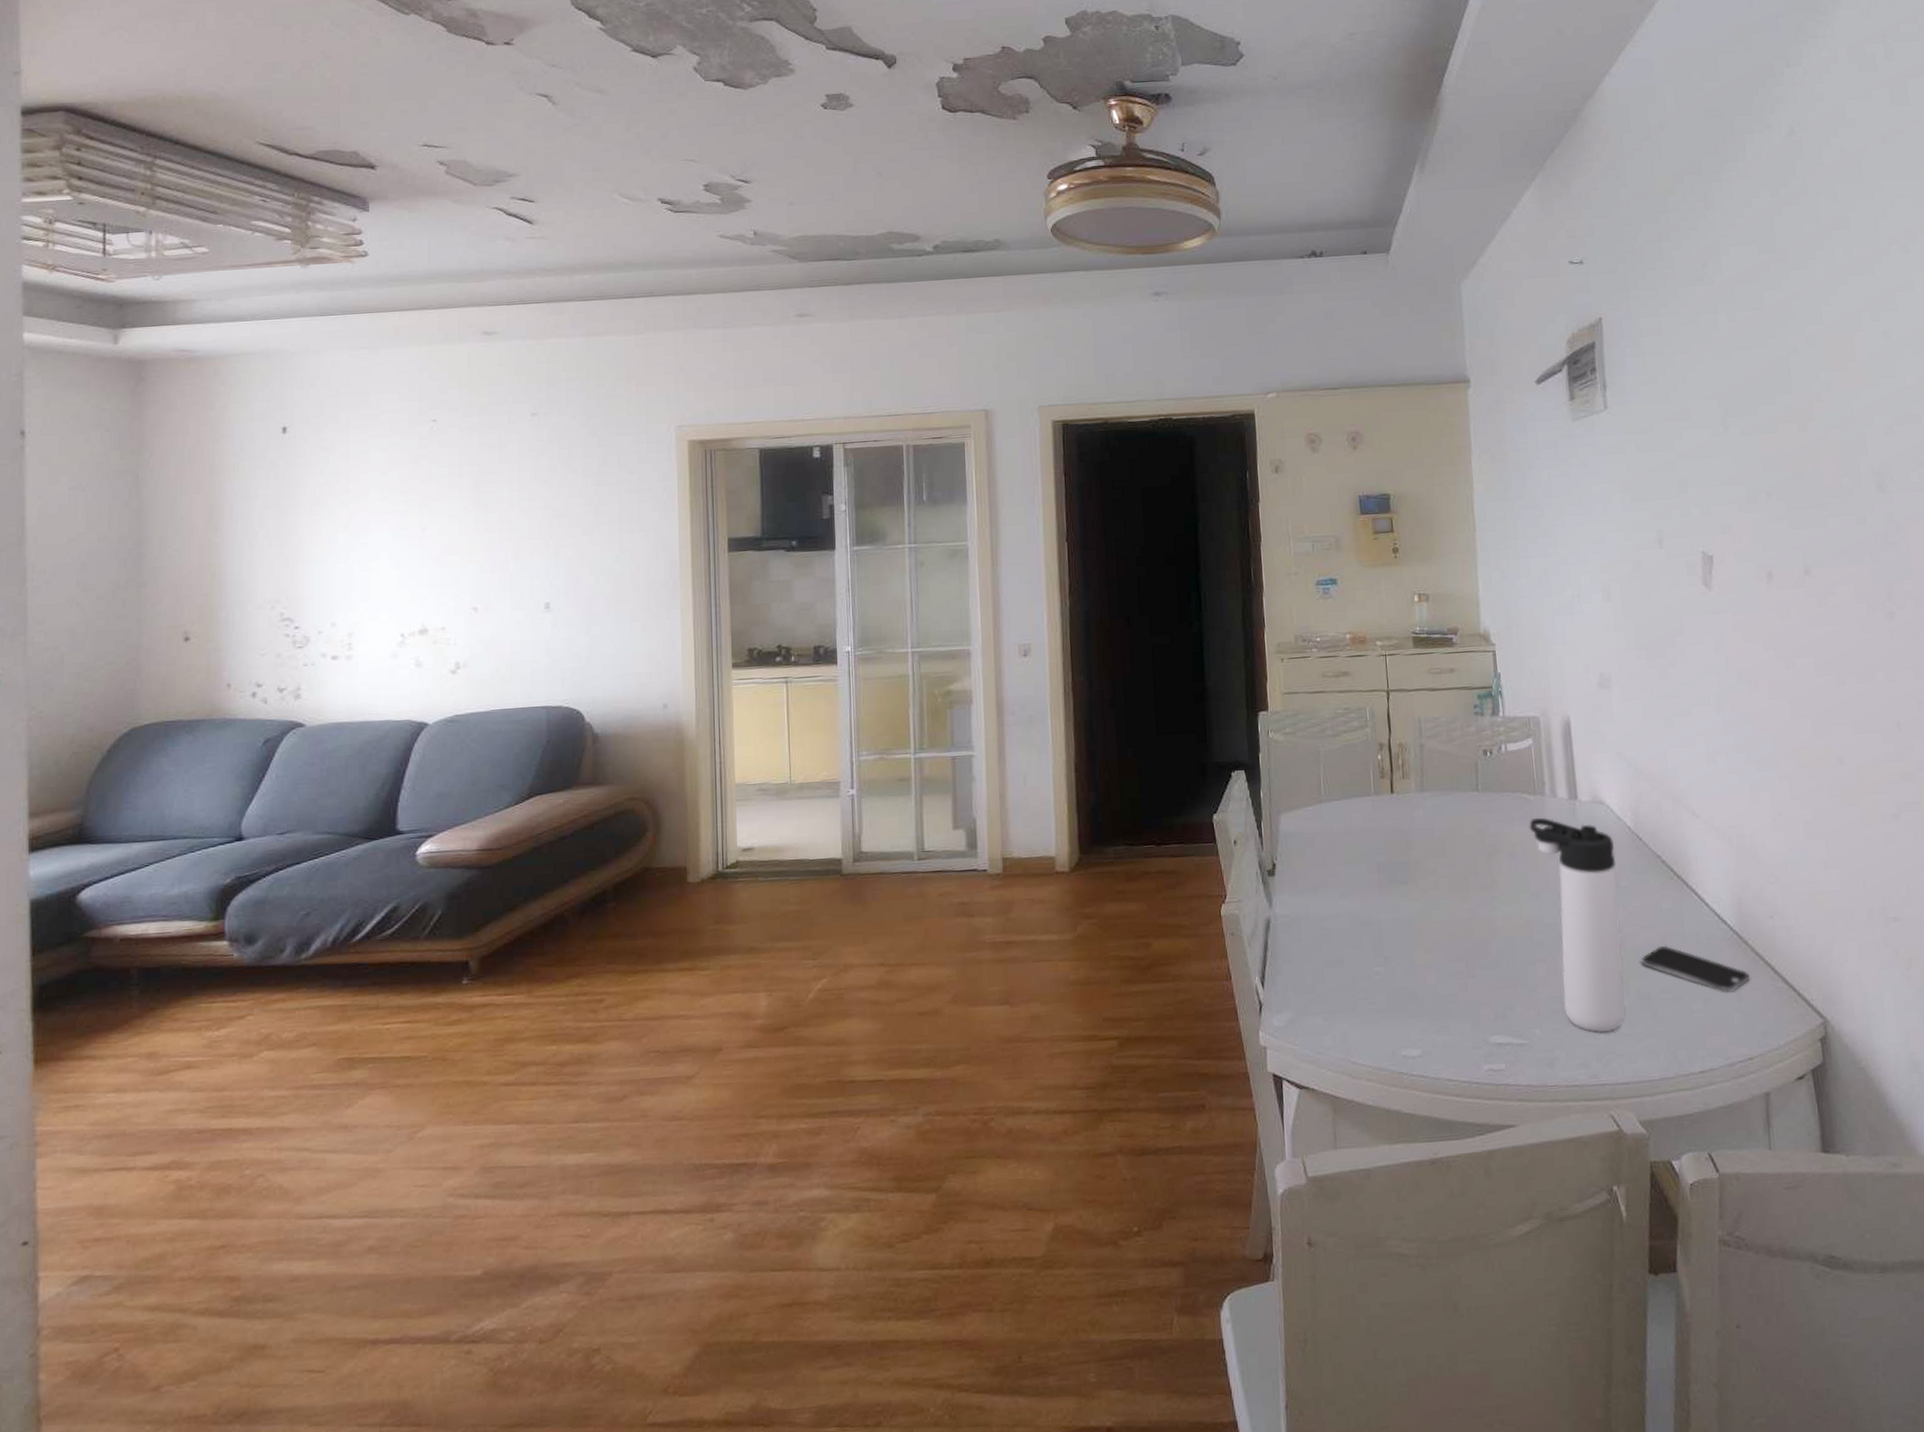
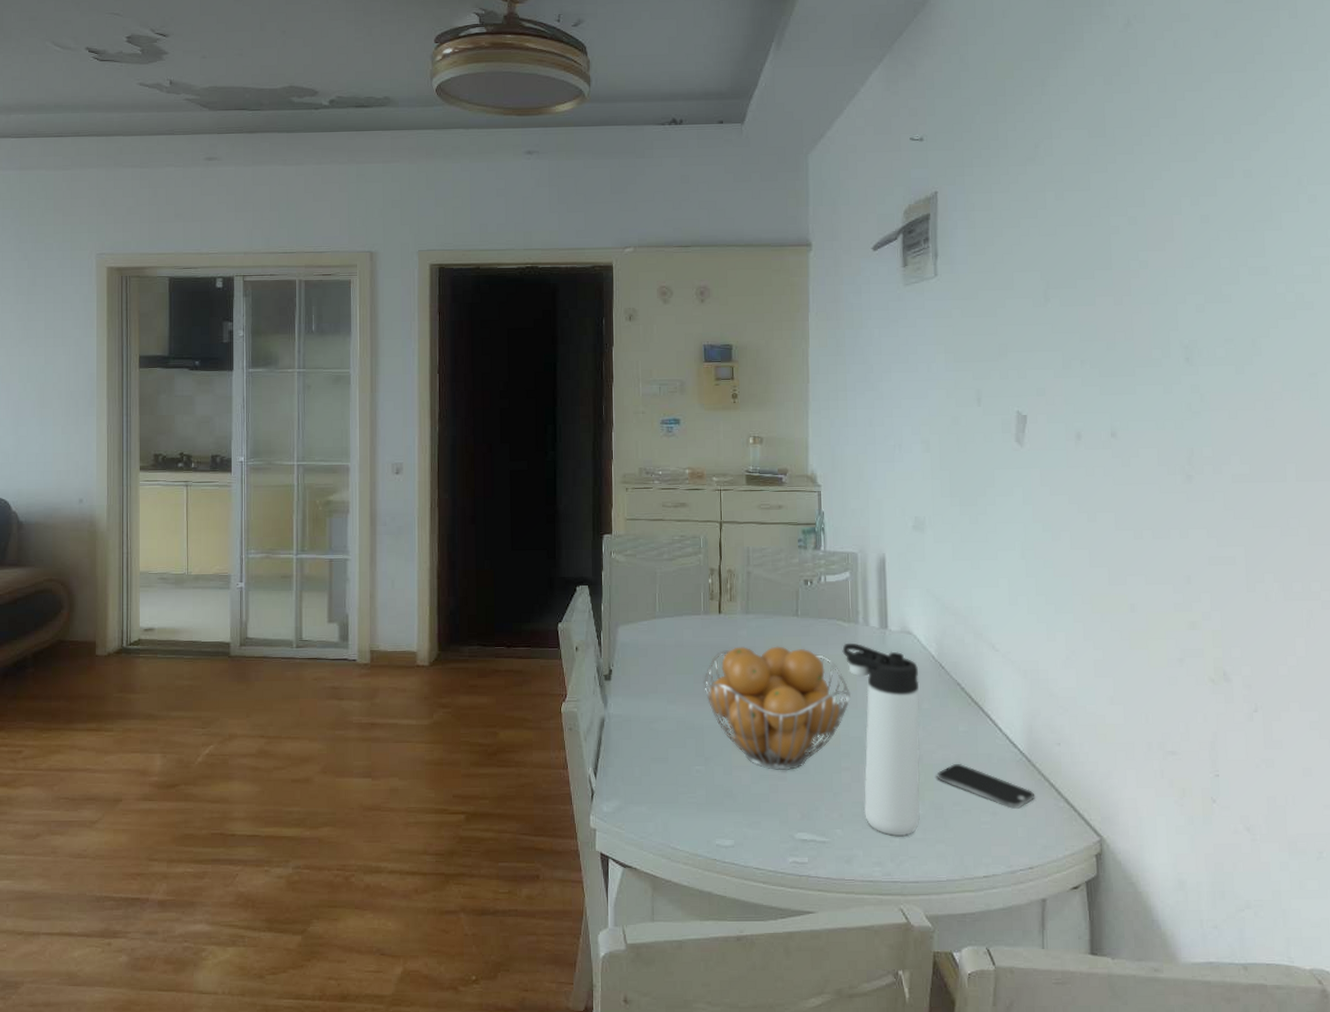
fruit basket: none [1378,826,1542,967] -> present [704,646,852,771]

